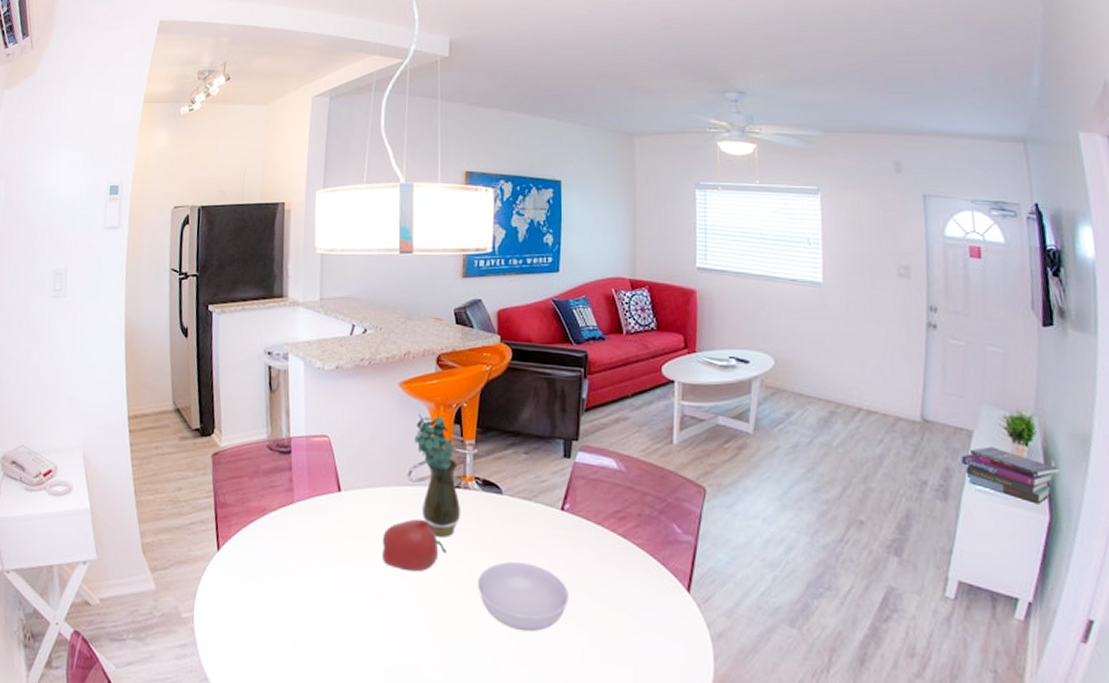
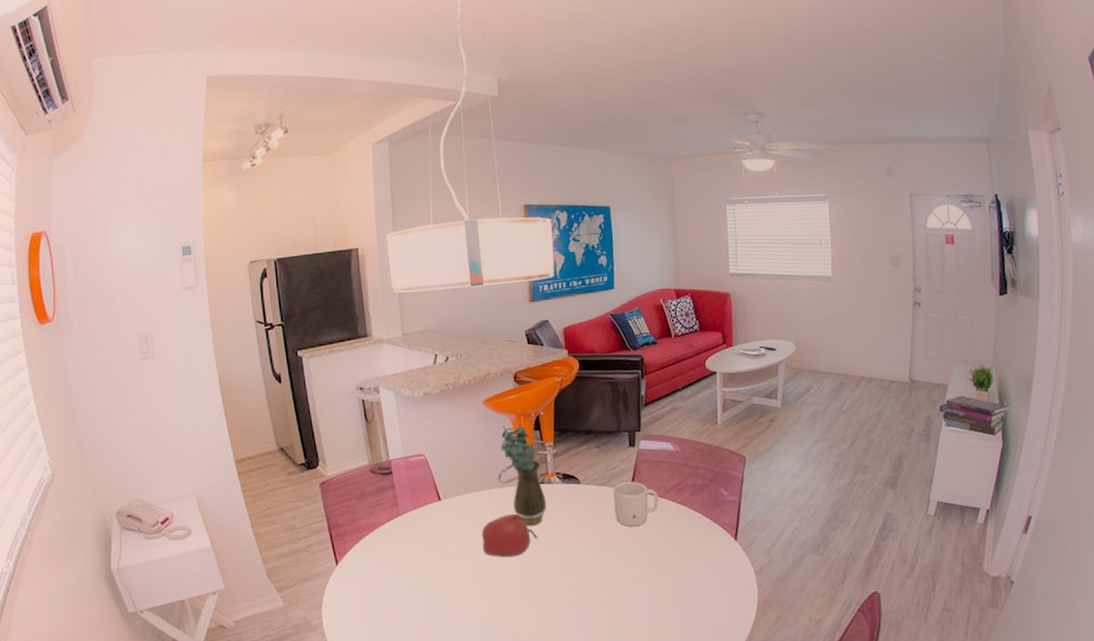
bowl: present [477,562,569,632] -> none [565,536,641,591]
mug: none [541,499,595,557] -> present [613,481,659,527]

